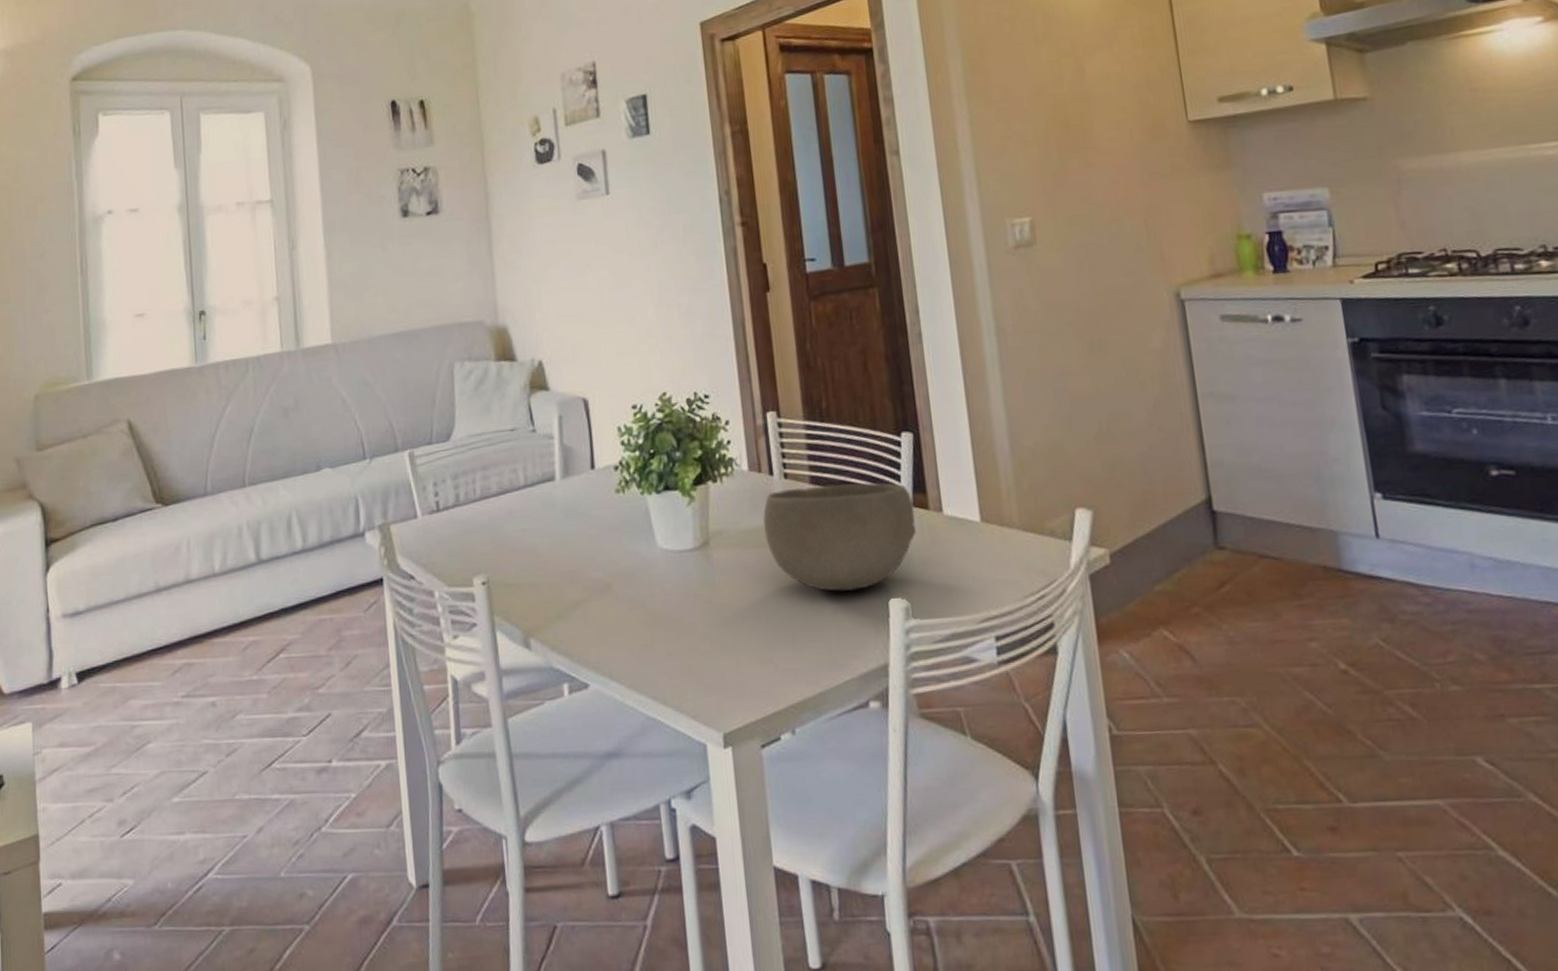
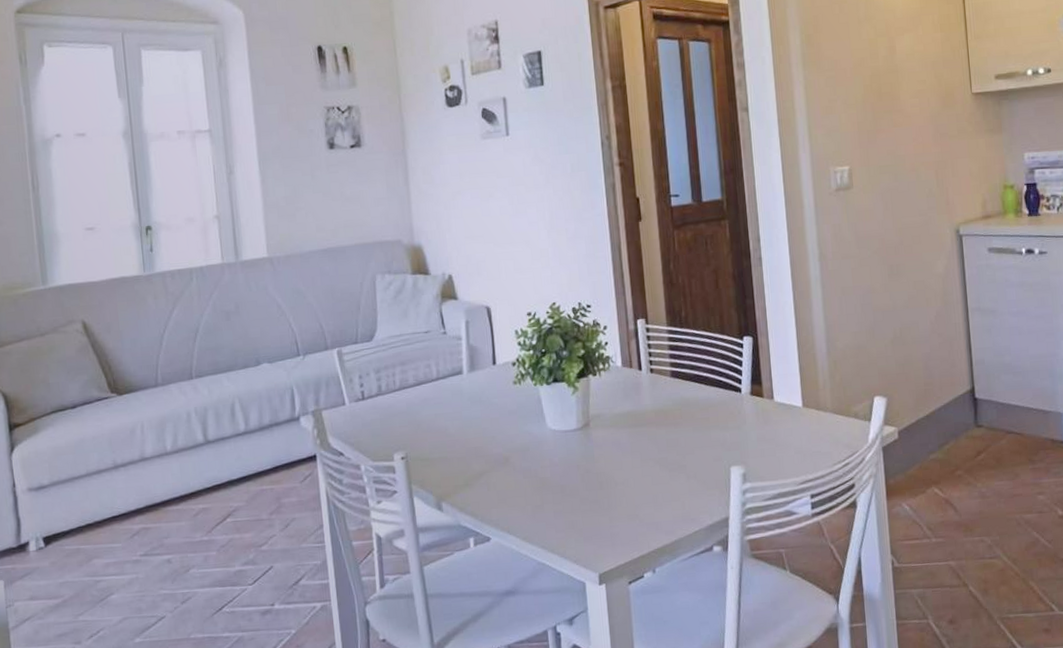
bowl: present [763,482,916,592] -> none [633,376,753,462]

